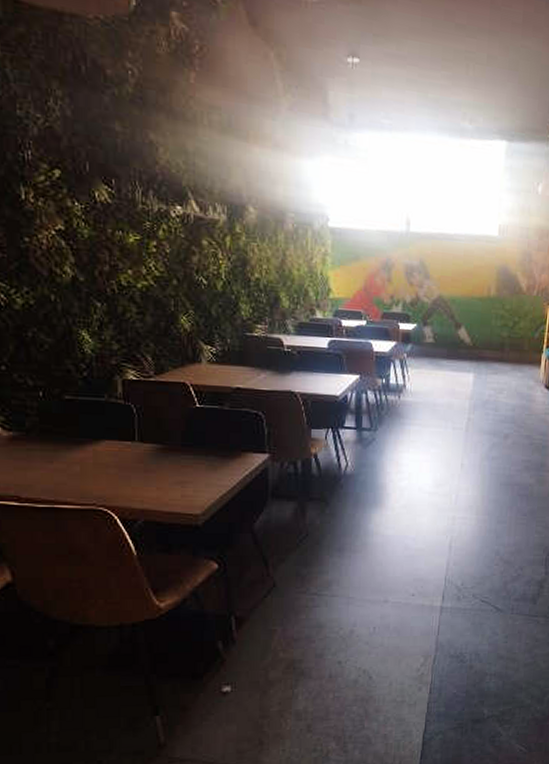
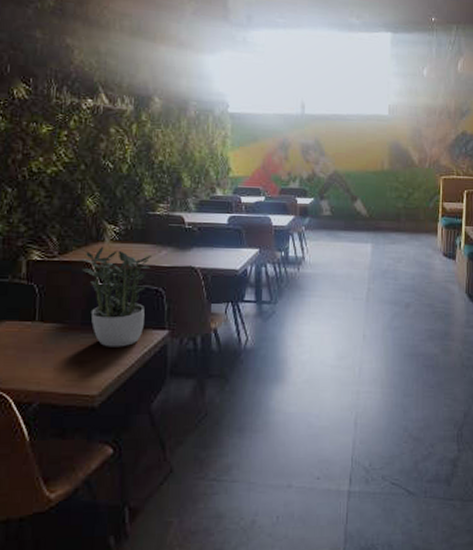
potted plant: none [175,367,250,469] -> present [78,246,151,347]

